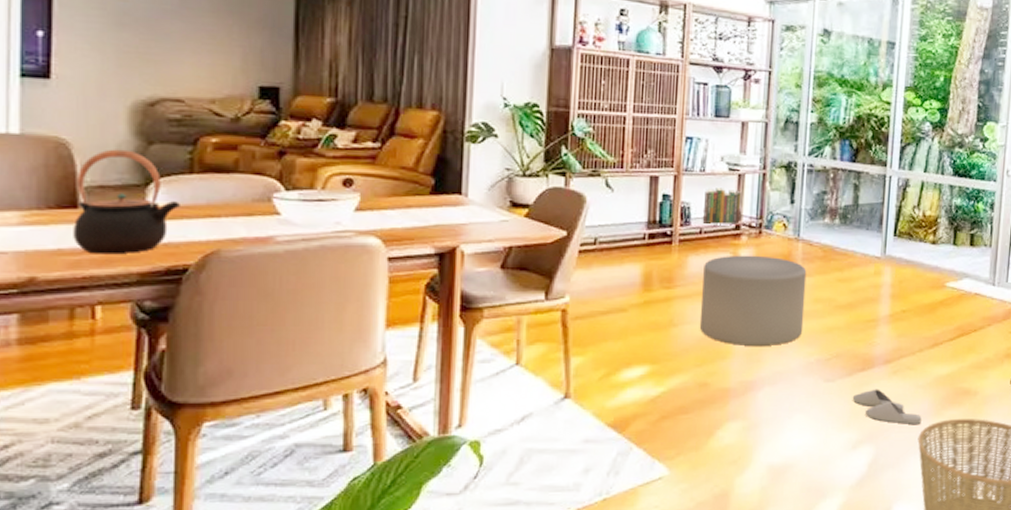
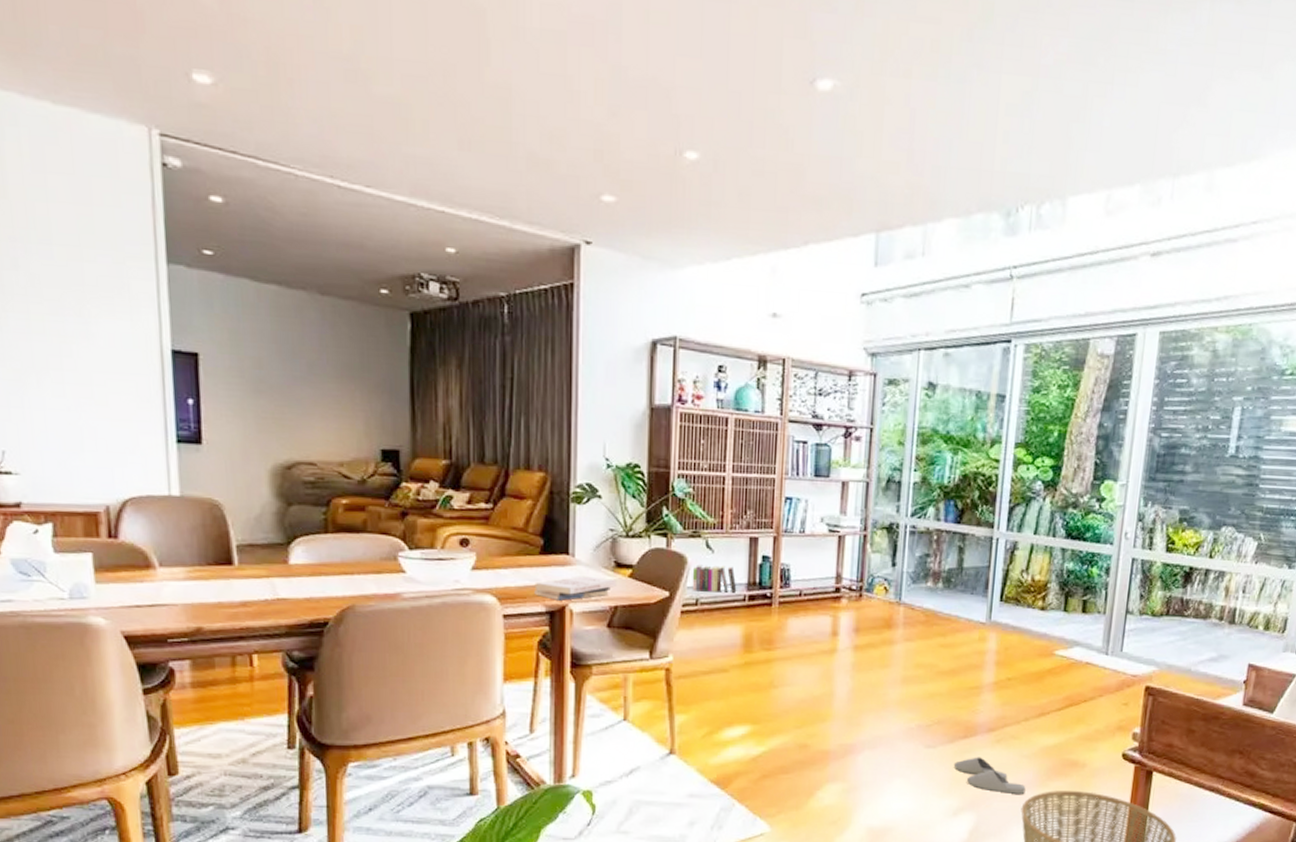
teapot: present [73,149,182,255] -> none [229,510,320,608]
books: none [423,216,512,242] -> present [534,576,617,601]
books: none [590,204,637,232] -> present [692,565,737,593]
pouf: present [699,255,807,346] -> none [799,618,908,710]
books: present [703,188,742,225] -> none [803,549,842,587]

